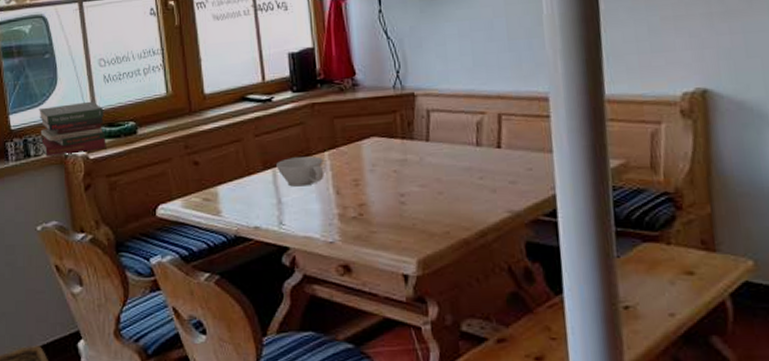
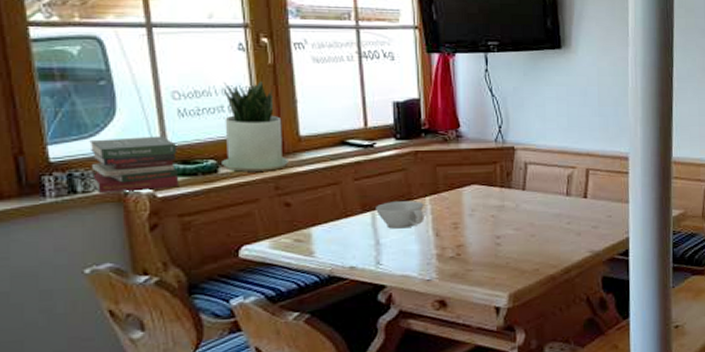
planter: none [138,43,196,132] -> present [221,81,288,172]

